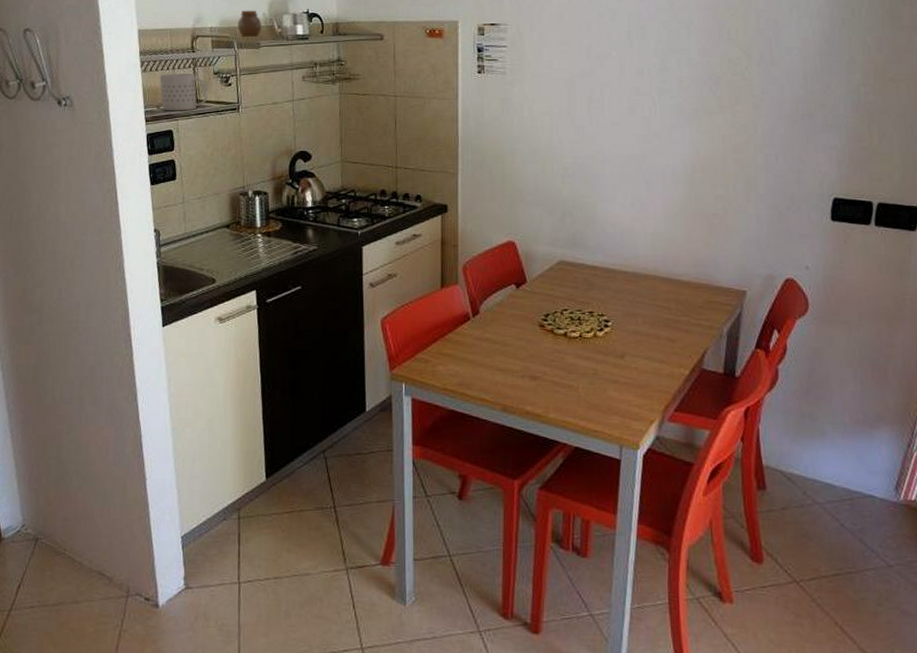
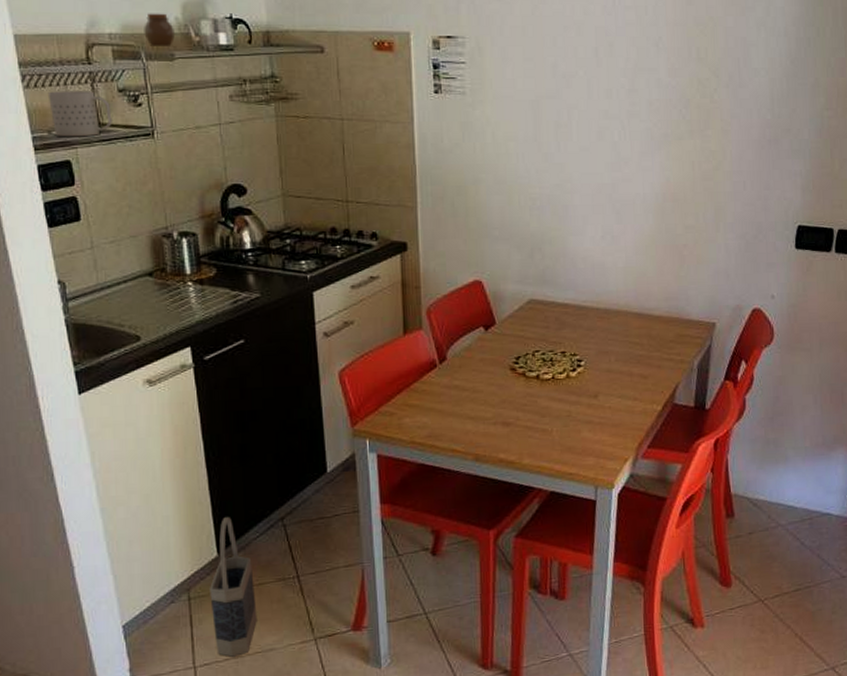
bag: none [257,445,297,577] -> present [210,517,257,657]

